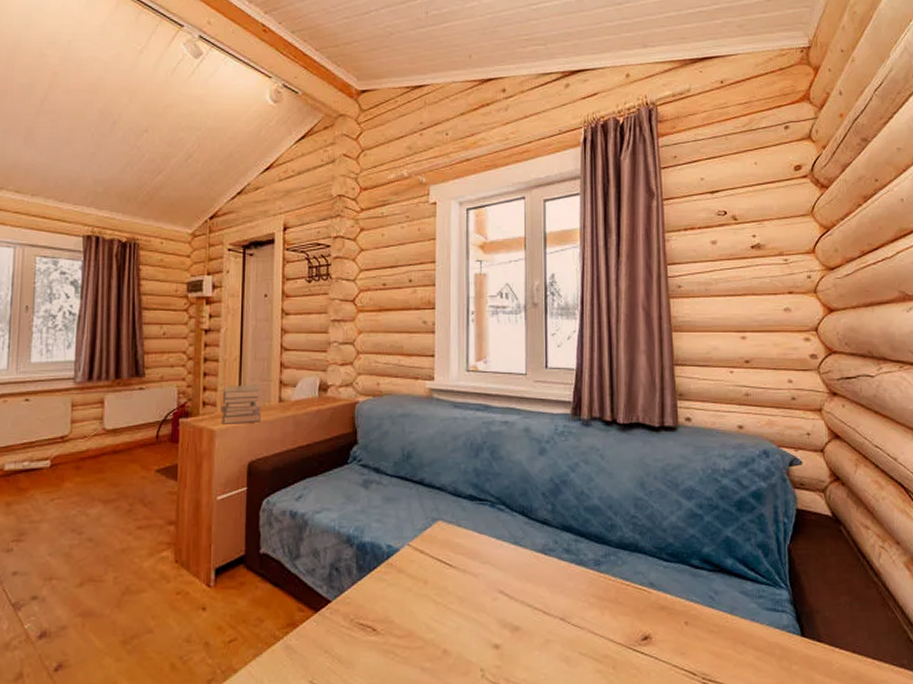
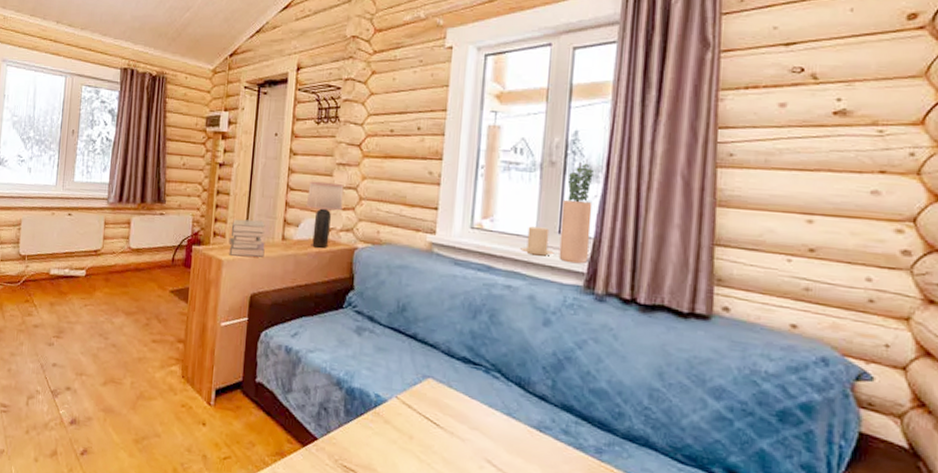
table lamp: none [302,339,340,407] -> present [305,181,344,249]
candle: none [513,364,543,392] -> present [520,226,554,258]
vase: none [547,299,573,394] -> present [558,160,593,265]

